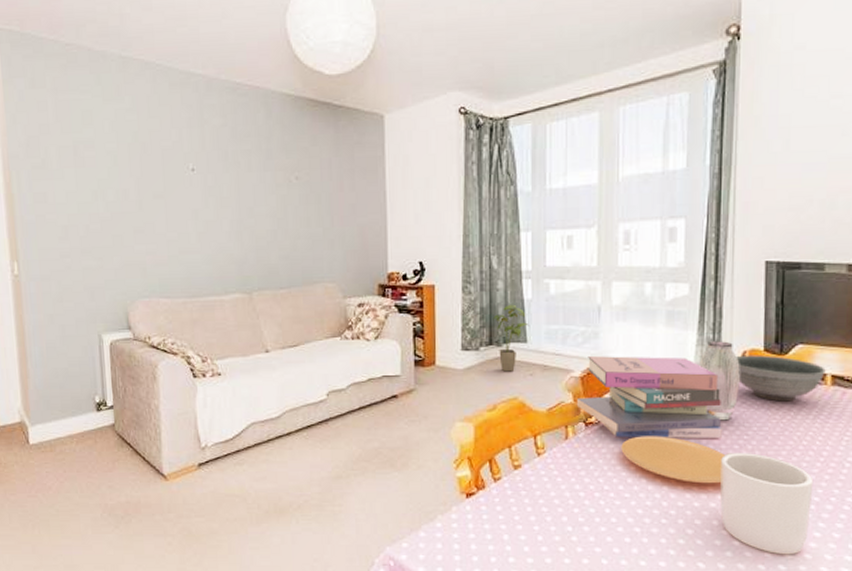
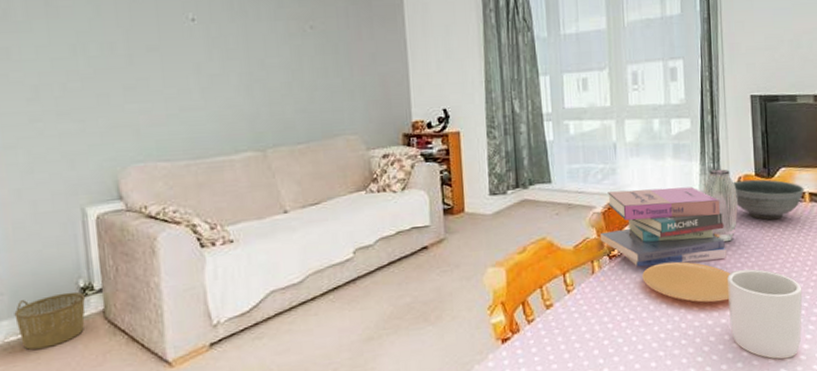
basket: none [46,406,101,452] -> present [14,292,86,351]
house plant: present [493,304,529,372] -> none [518,146,553,214]

